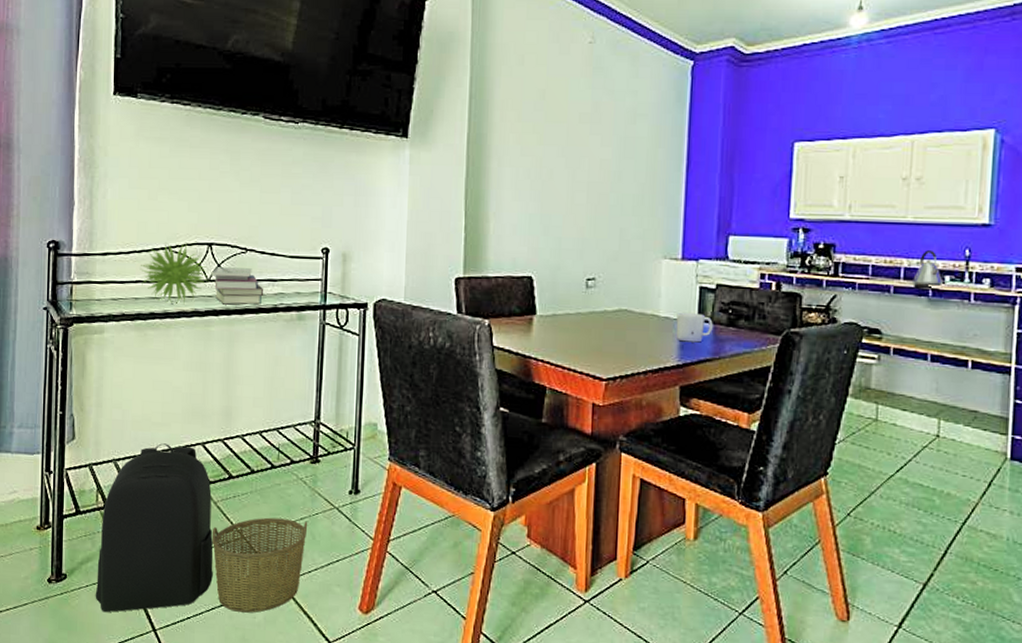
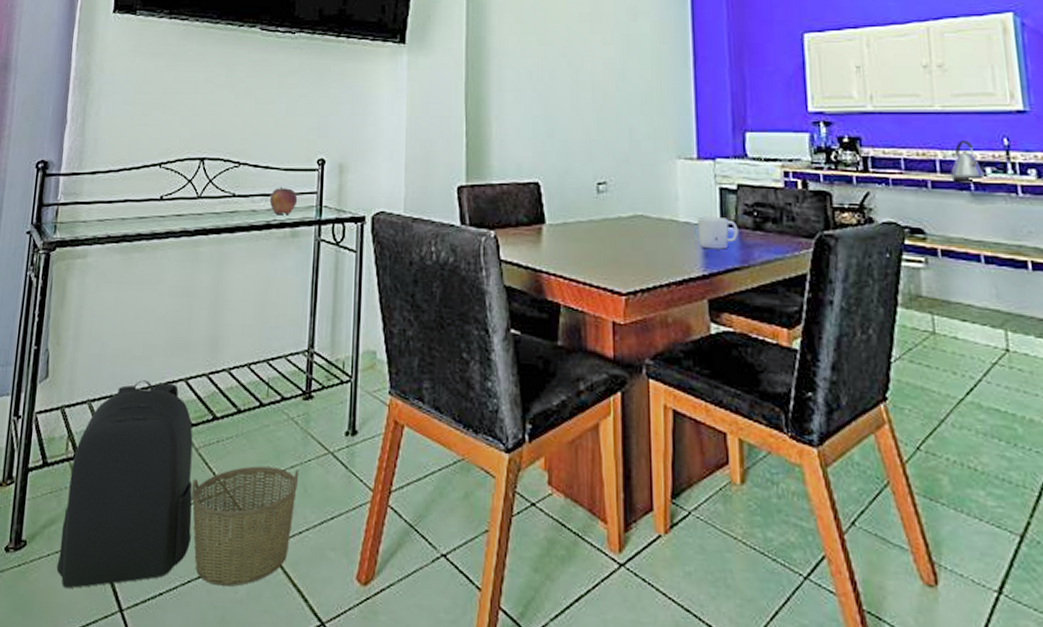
plant: present [141,242,209,304] -> none [129,158,200,223]
books: present [211,267,263,305] -> none [202,183,256,223]
fruit: none [276,273,303,300] -> present [269,186,298,215]

